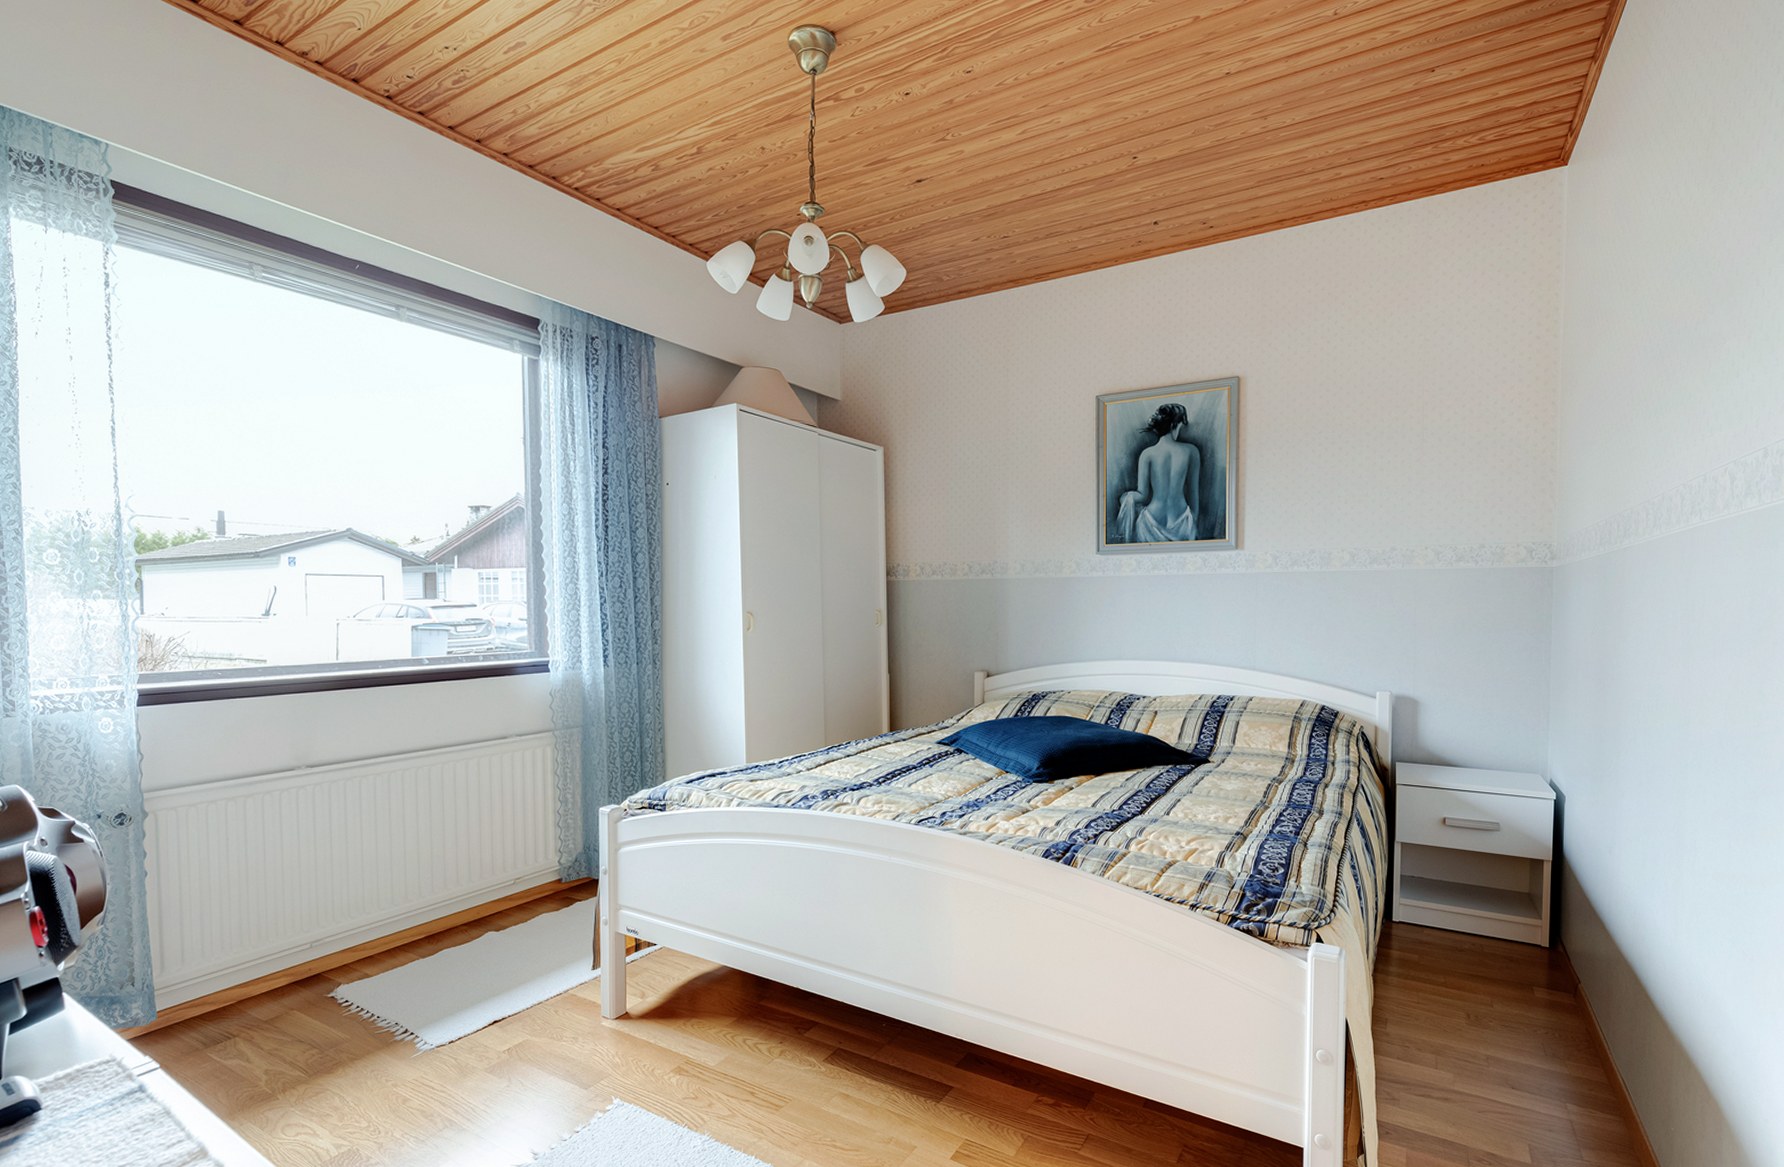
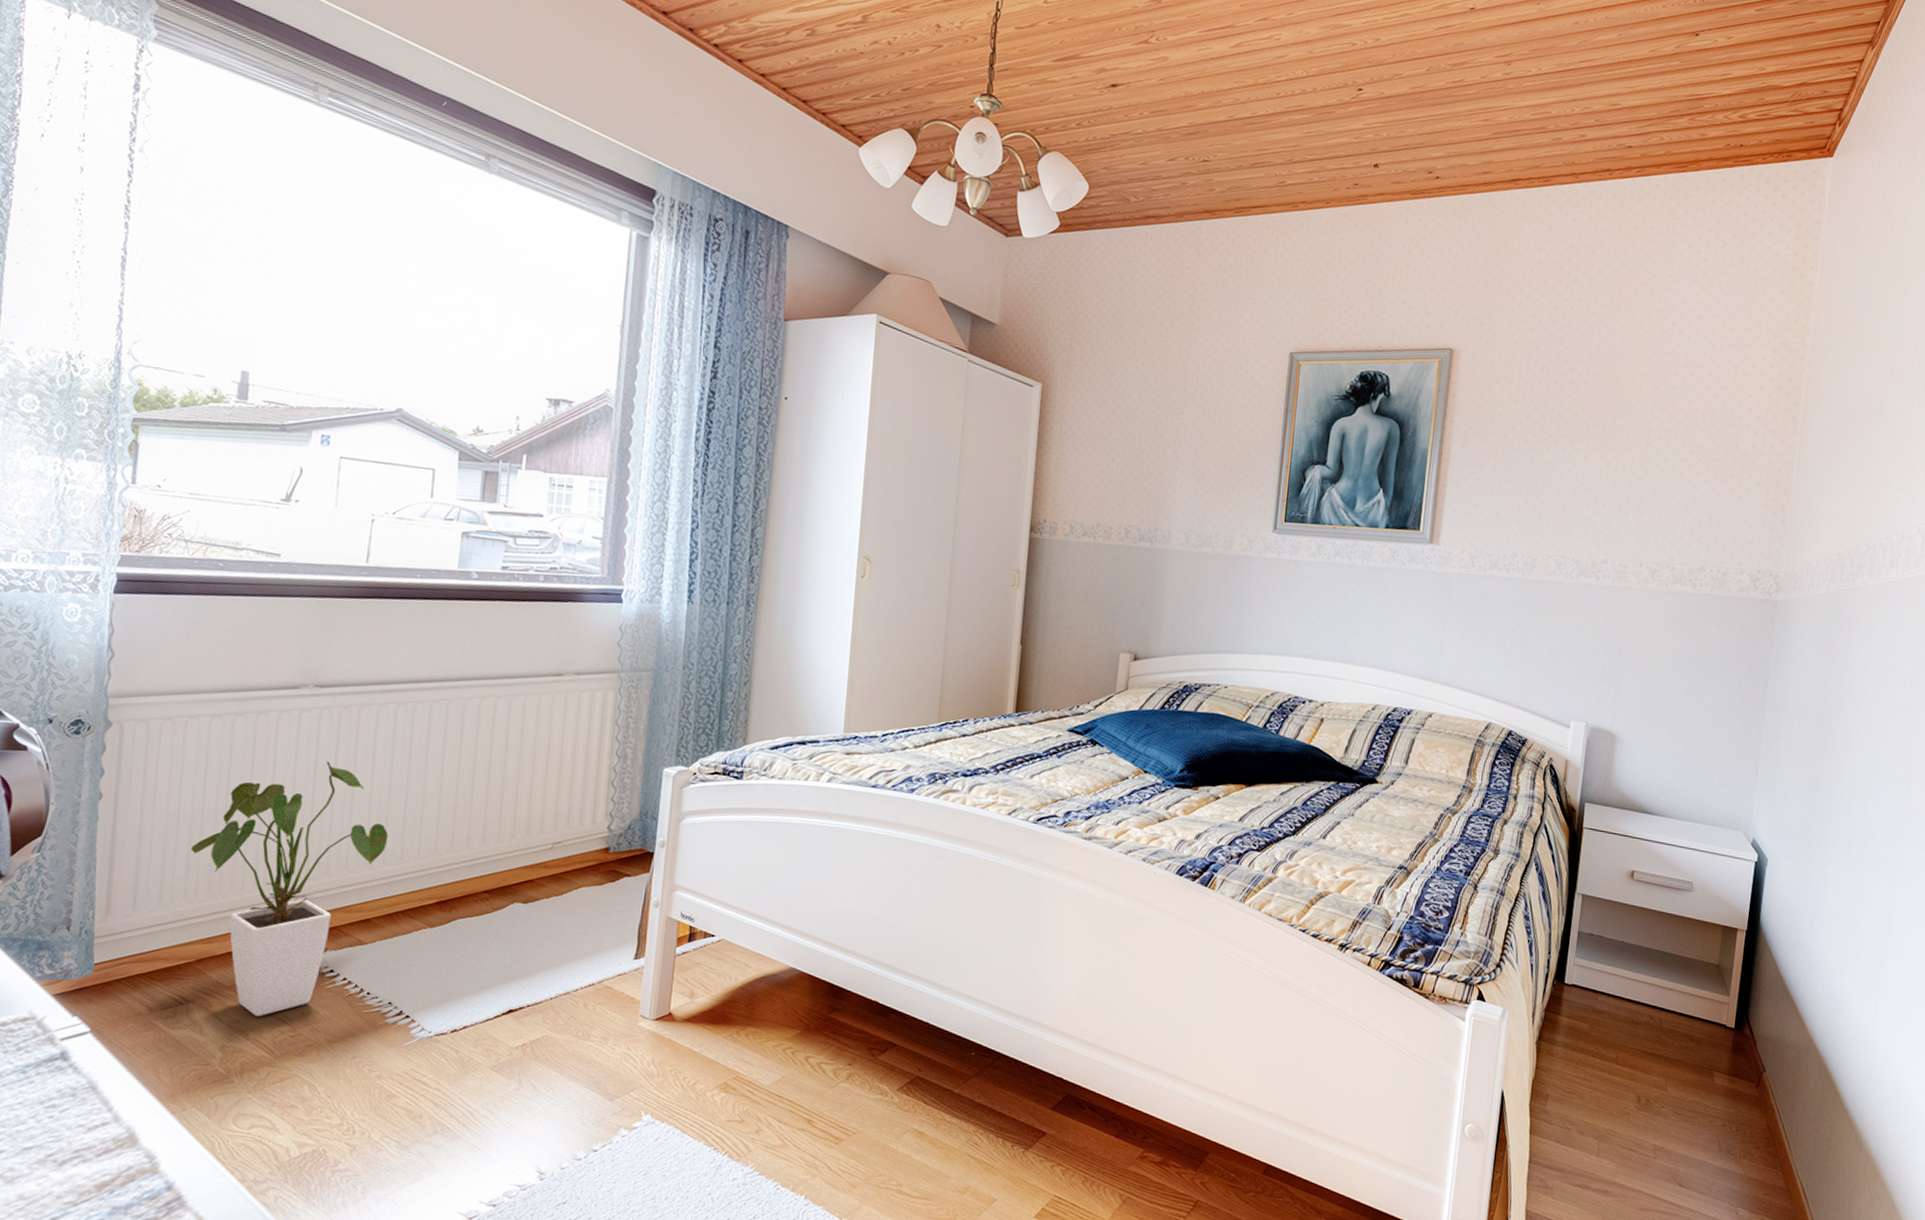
house plant: none [222,828,380,1043] -> present [191,761,389,1016]

